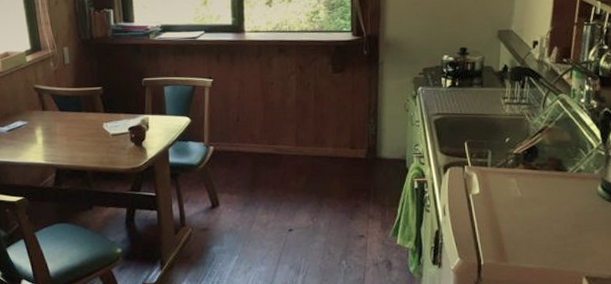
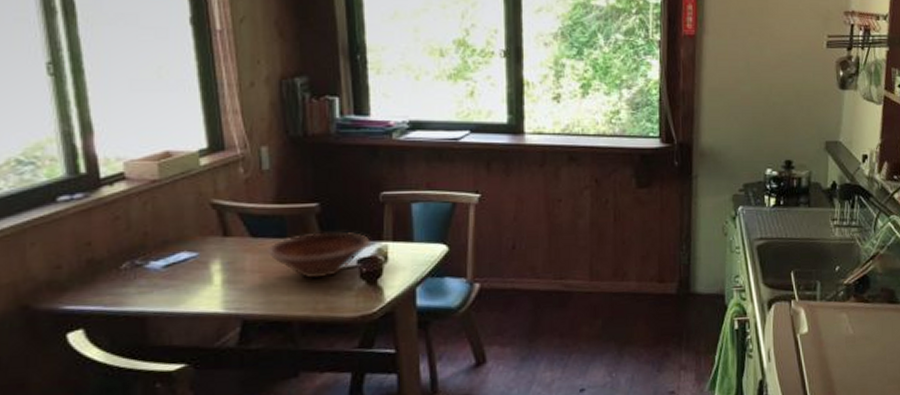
ceramic bowl: none [70,107,137,141] -> present [267,231,371,279]

